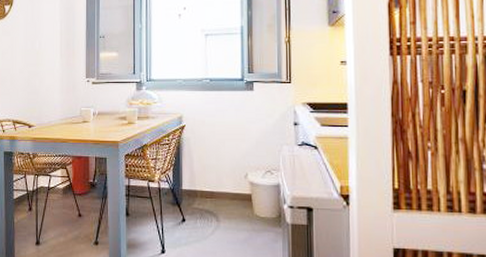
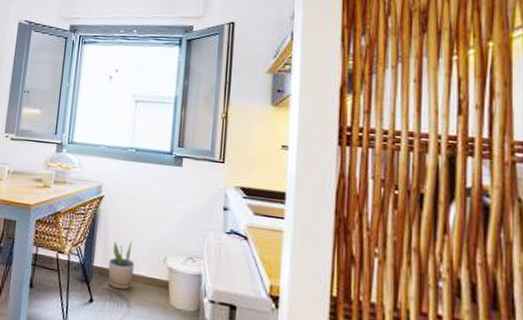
potted plant: none [196,162,220,207] -> present [108,240,135,290]

